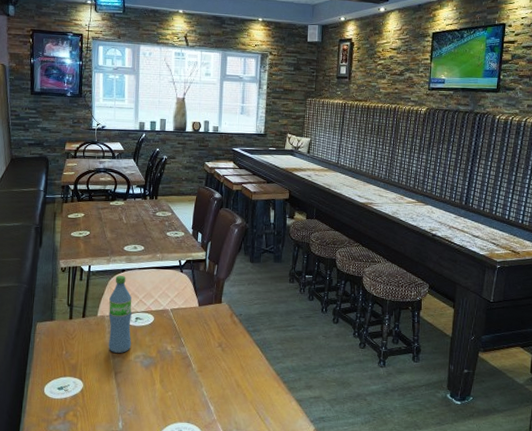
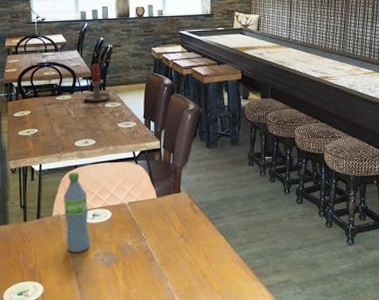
candle holder: none [136,173,169,210] -> present [84,64,117,102]

